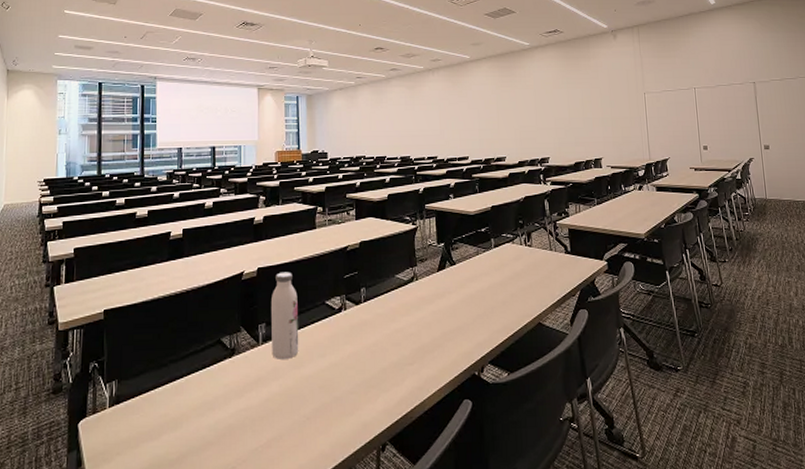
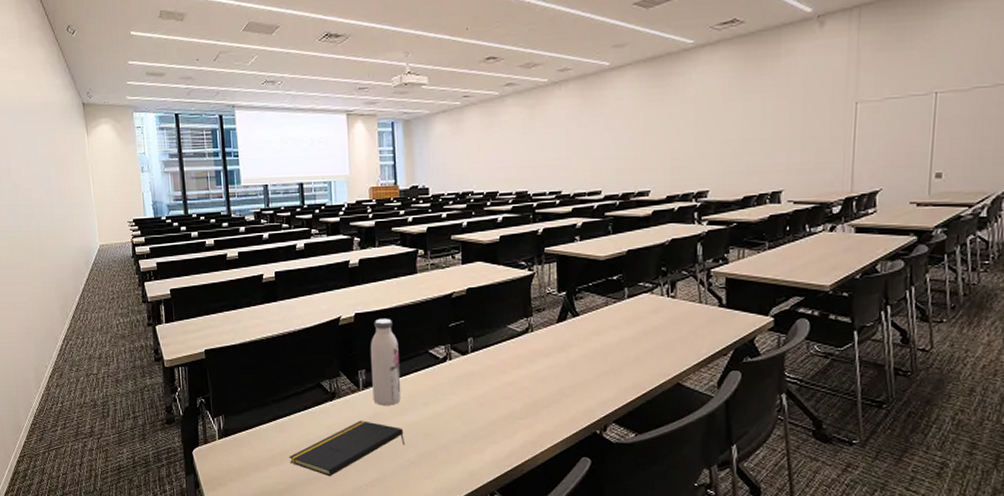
notepad: none [183,376,302,441] -> present [289,420,406,477]

